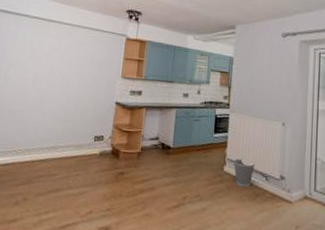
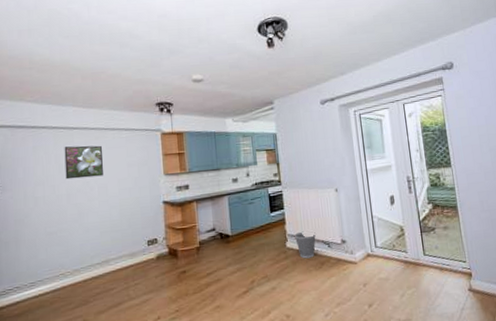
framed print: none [35,36,72,68] -> present [64,145,103,180]

